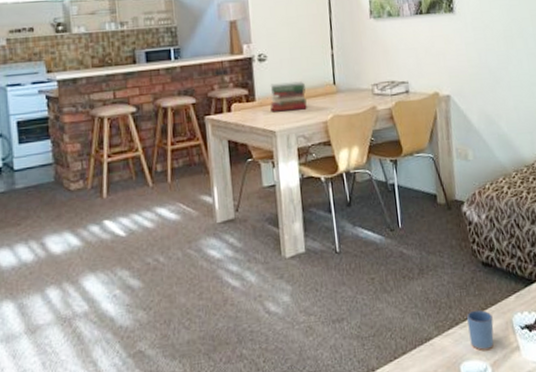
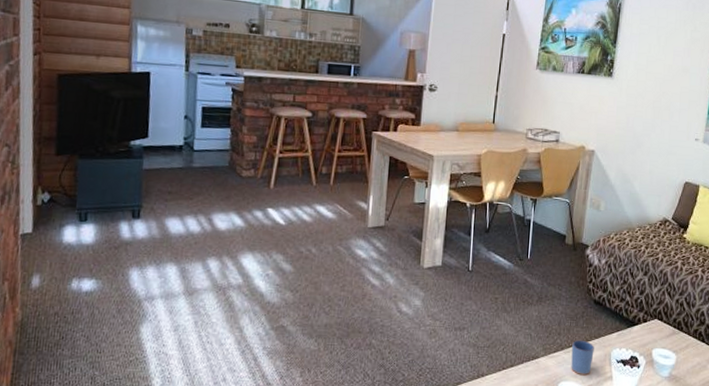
books: present [270,81,308,112] -> none [432,113,467,141]

